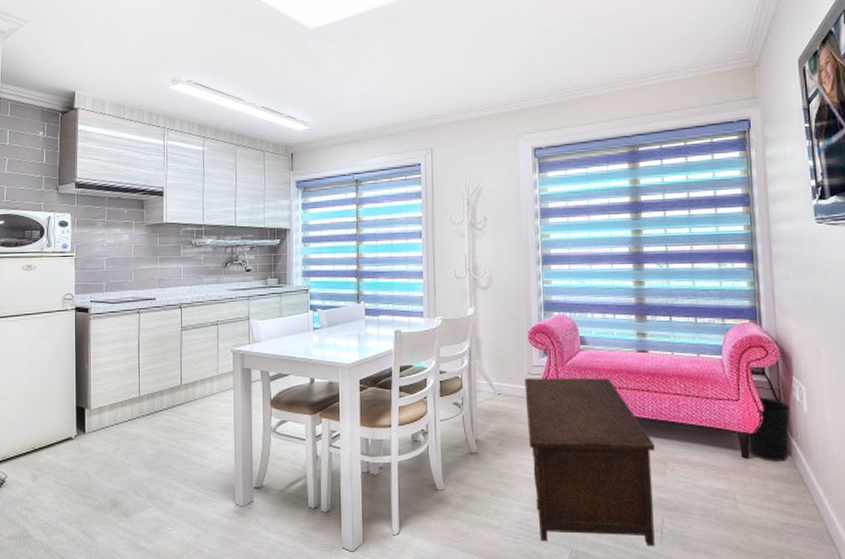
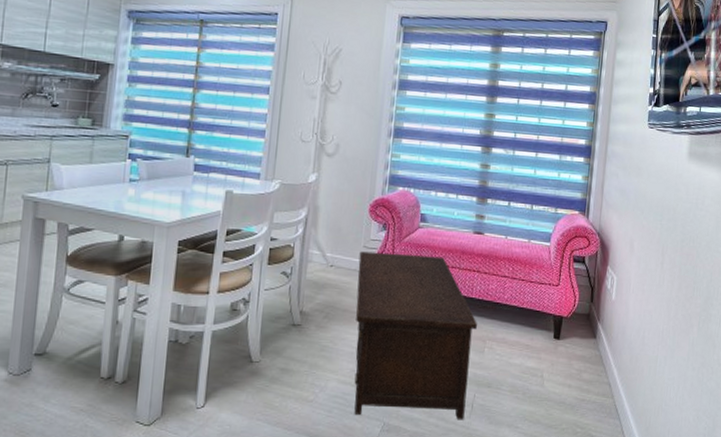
wastebasket: present [747,397,791,462] -> none [559,283,602,344]

